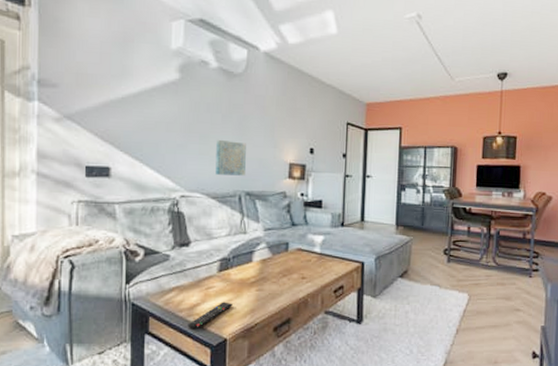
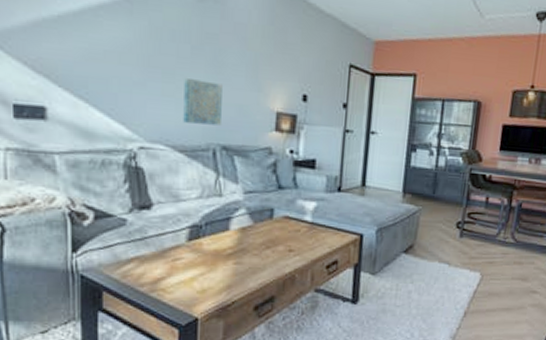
remote control: present [187,302,233,330] -> none [150,276,205,307]

